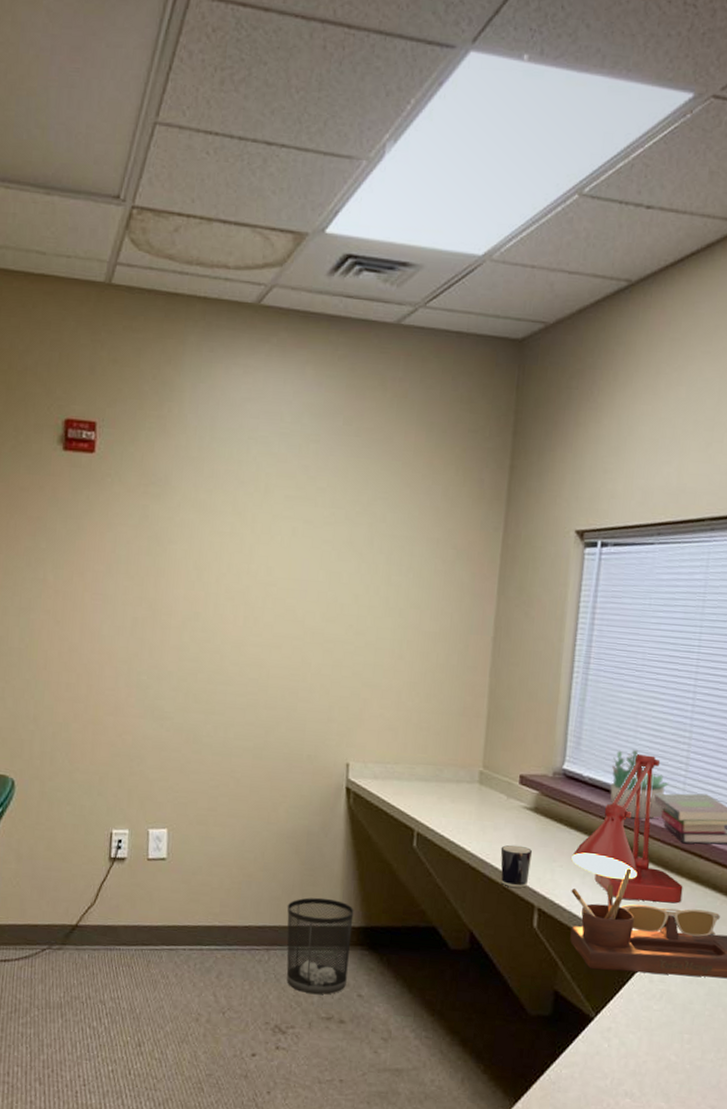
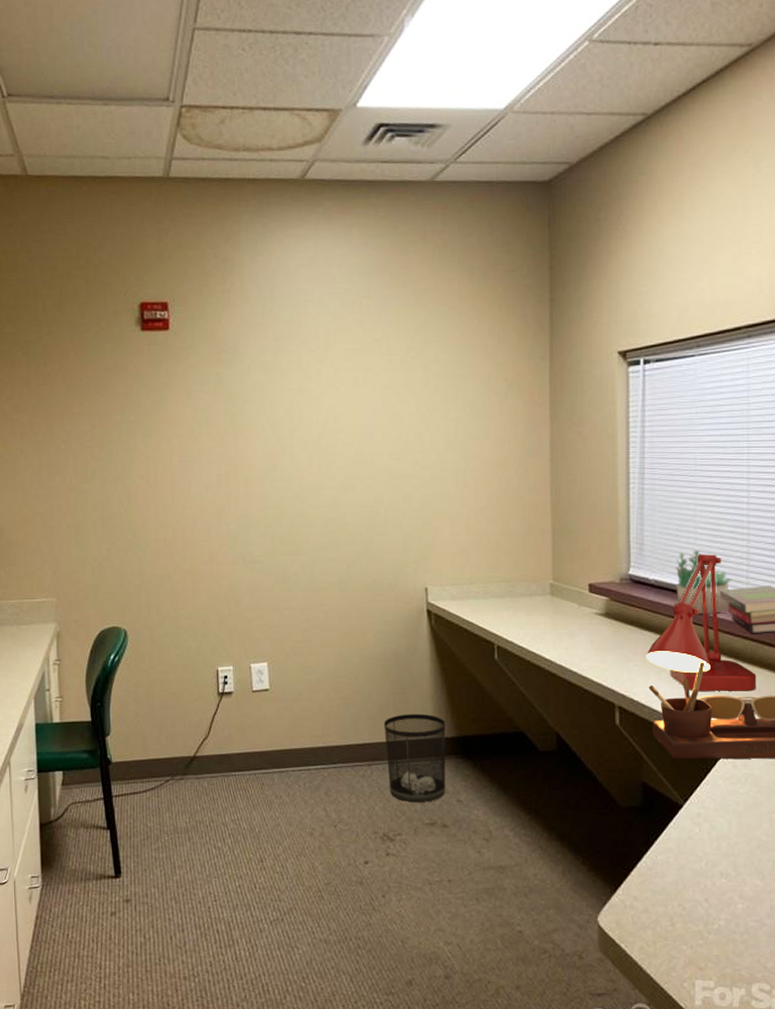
mug: present [500,845,533,888] -> none [577,649,608,689]

